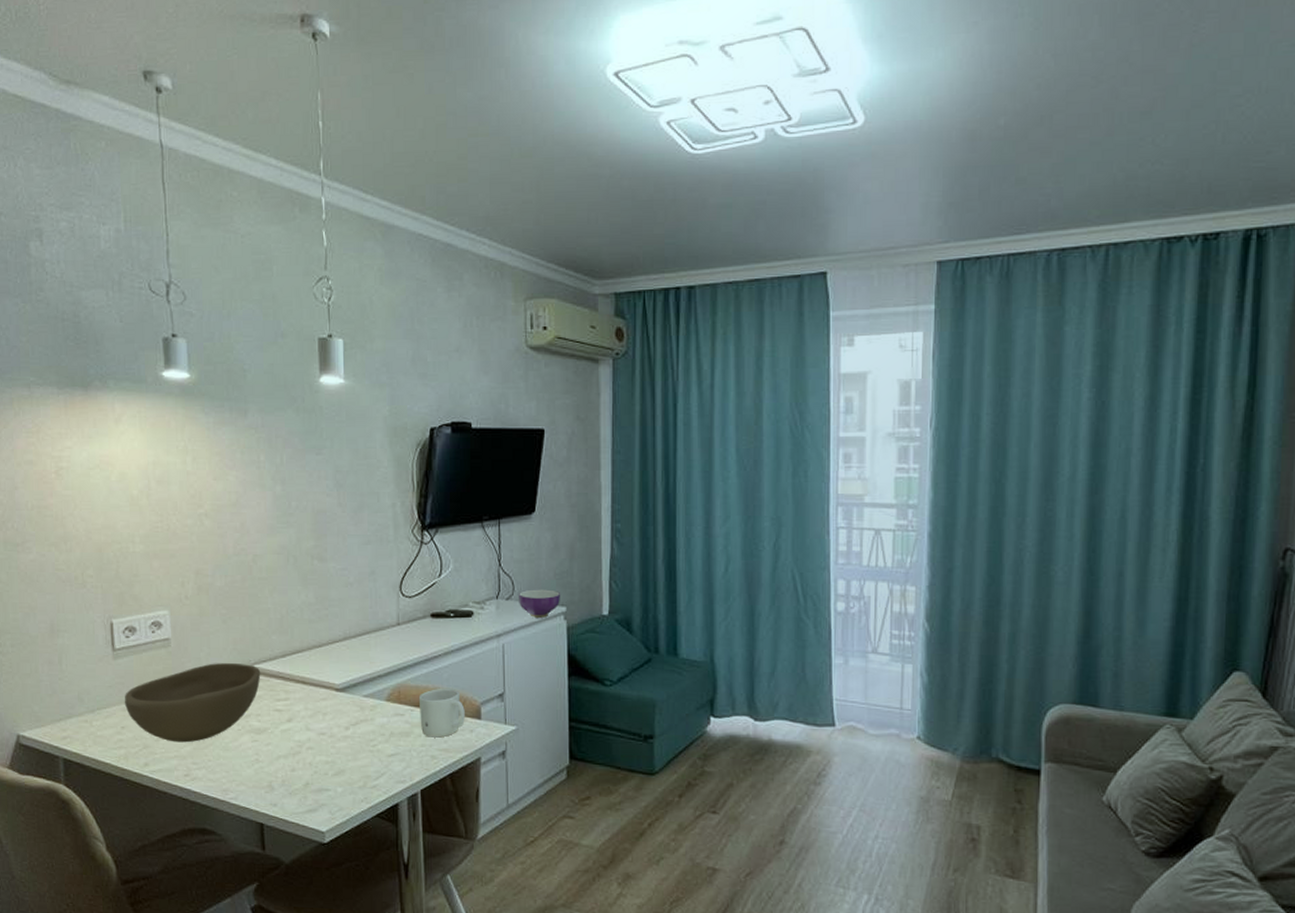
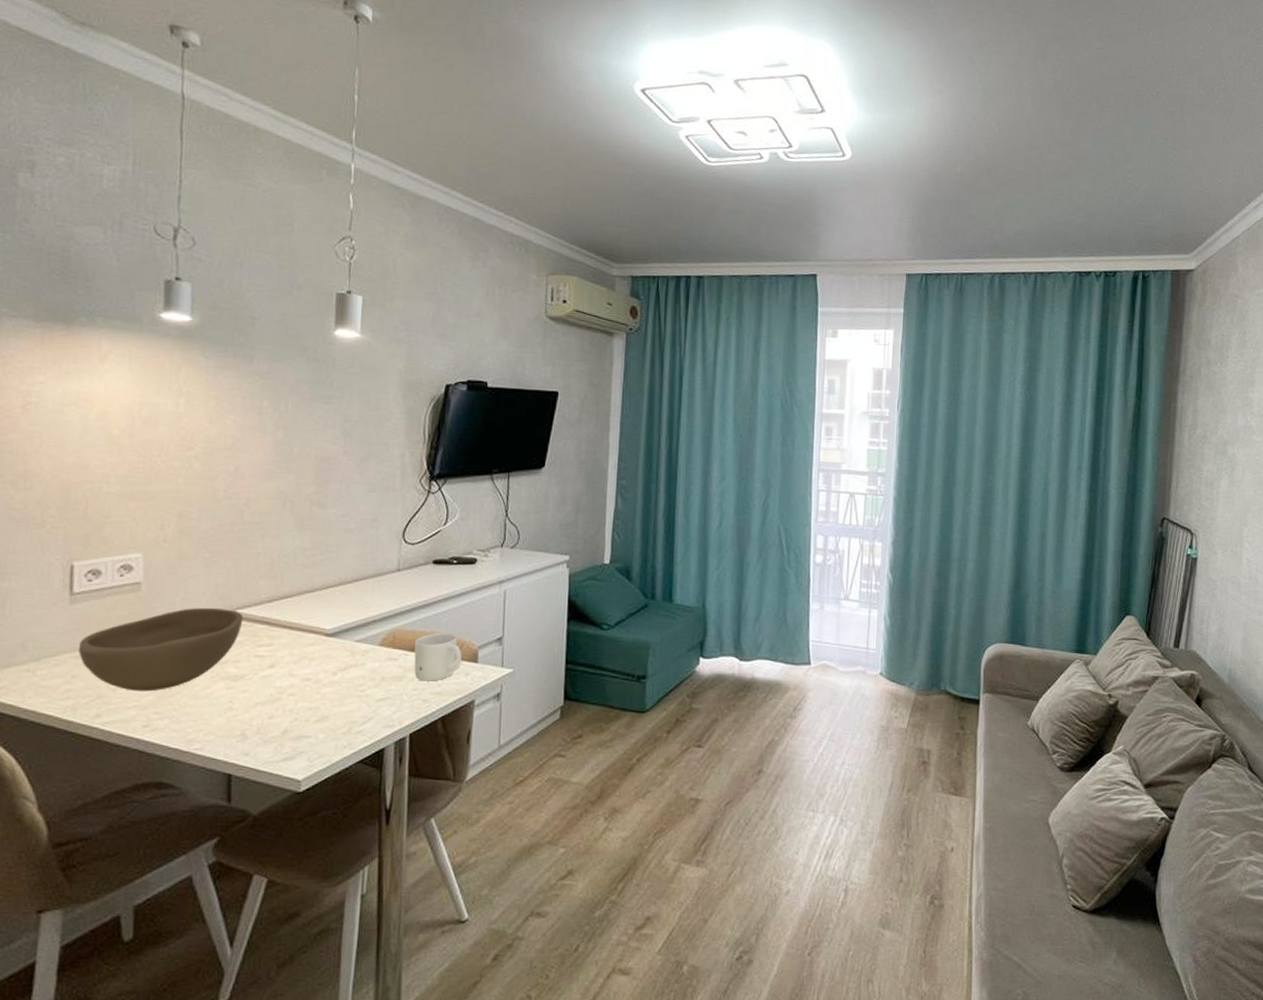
bowl: present [518,589,561,618] -> none [522,538,565,566]

